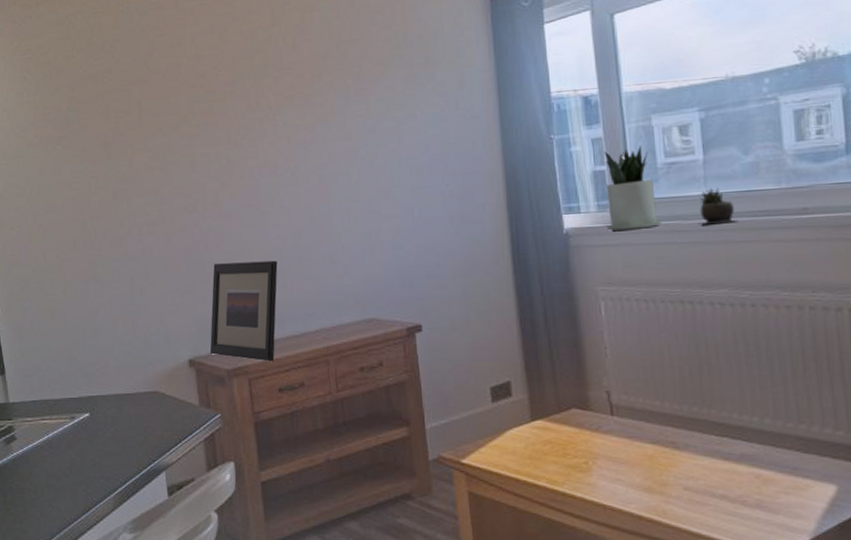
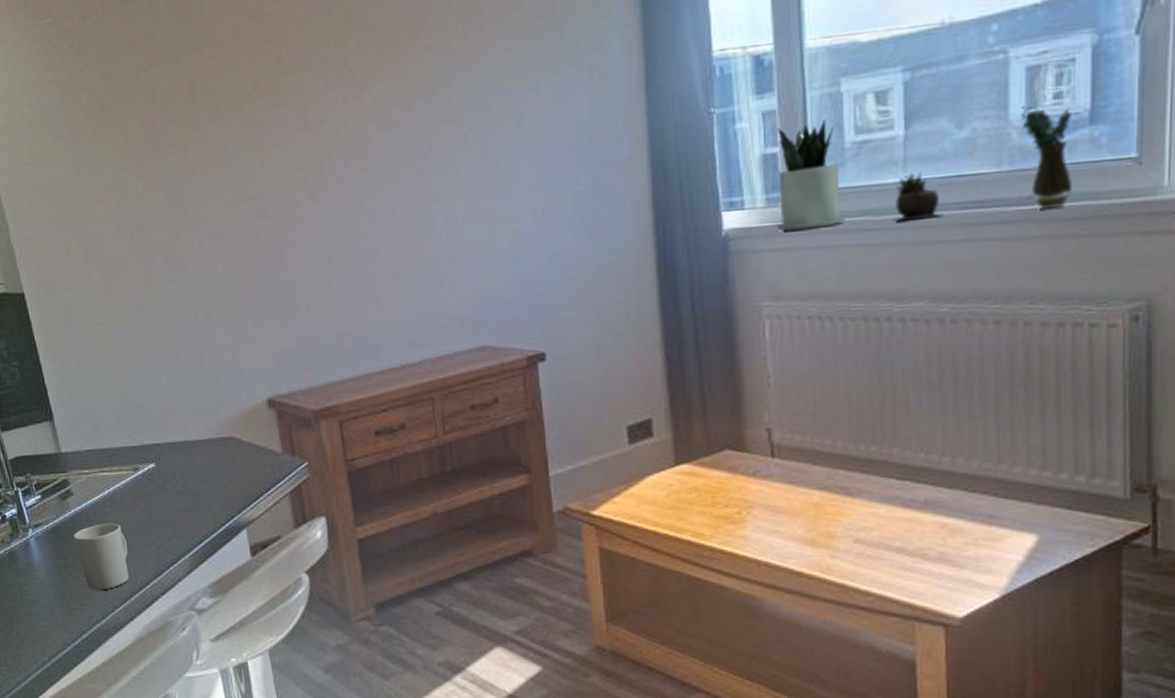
mug: none [13,465,61,526] -> present [73,523,129,591]
picture frame: present [209,260,278,362] -> none [291,277,370,400]
vase: none [792,138,837,218] -> present [1021,105,1072,209]

